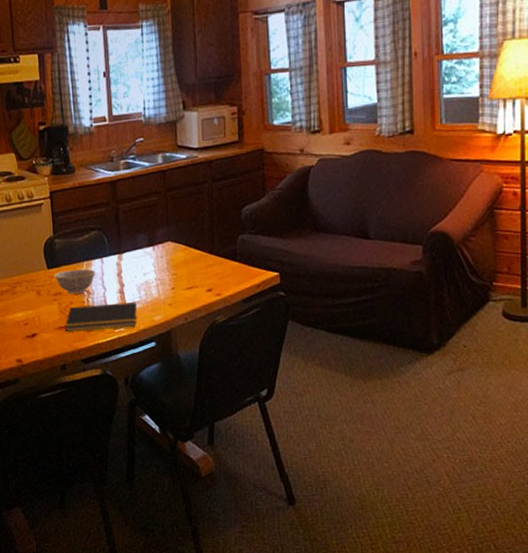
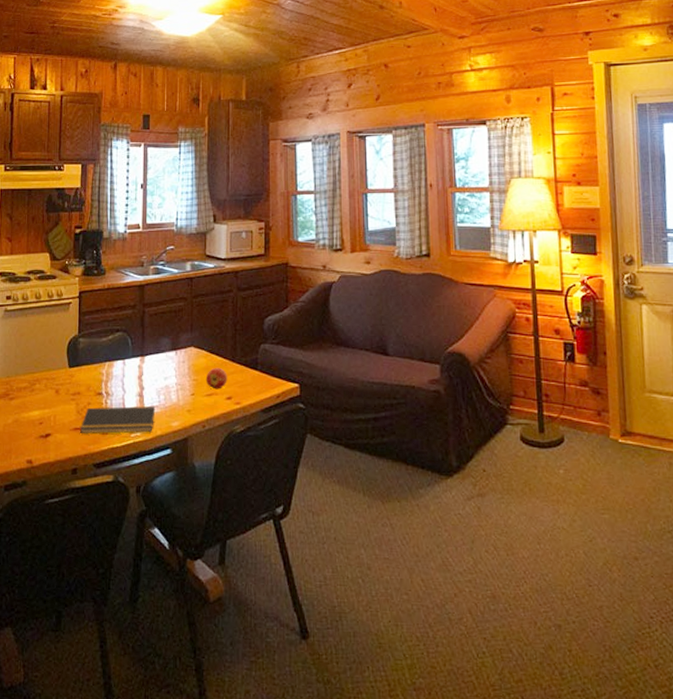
bowl: present [54,269,96,294] -> none [75,370,117,395]
apple: none [185,260,207,282] -> present [205,367,227,389]

